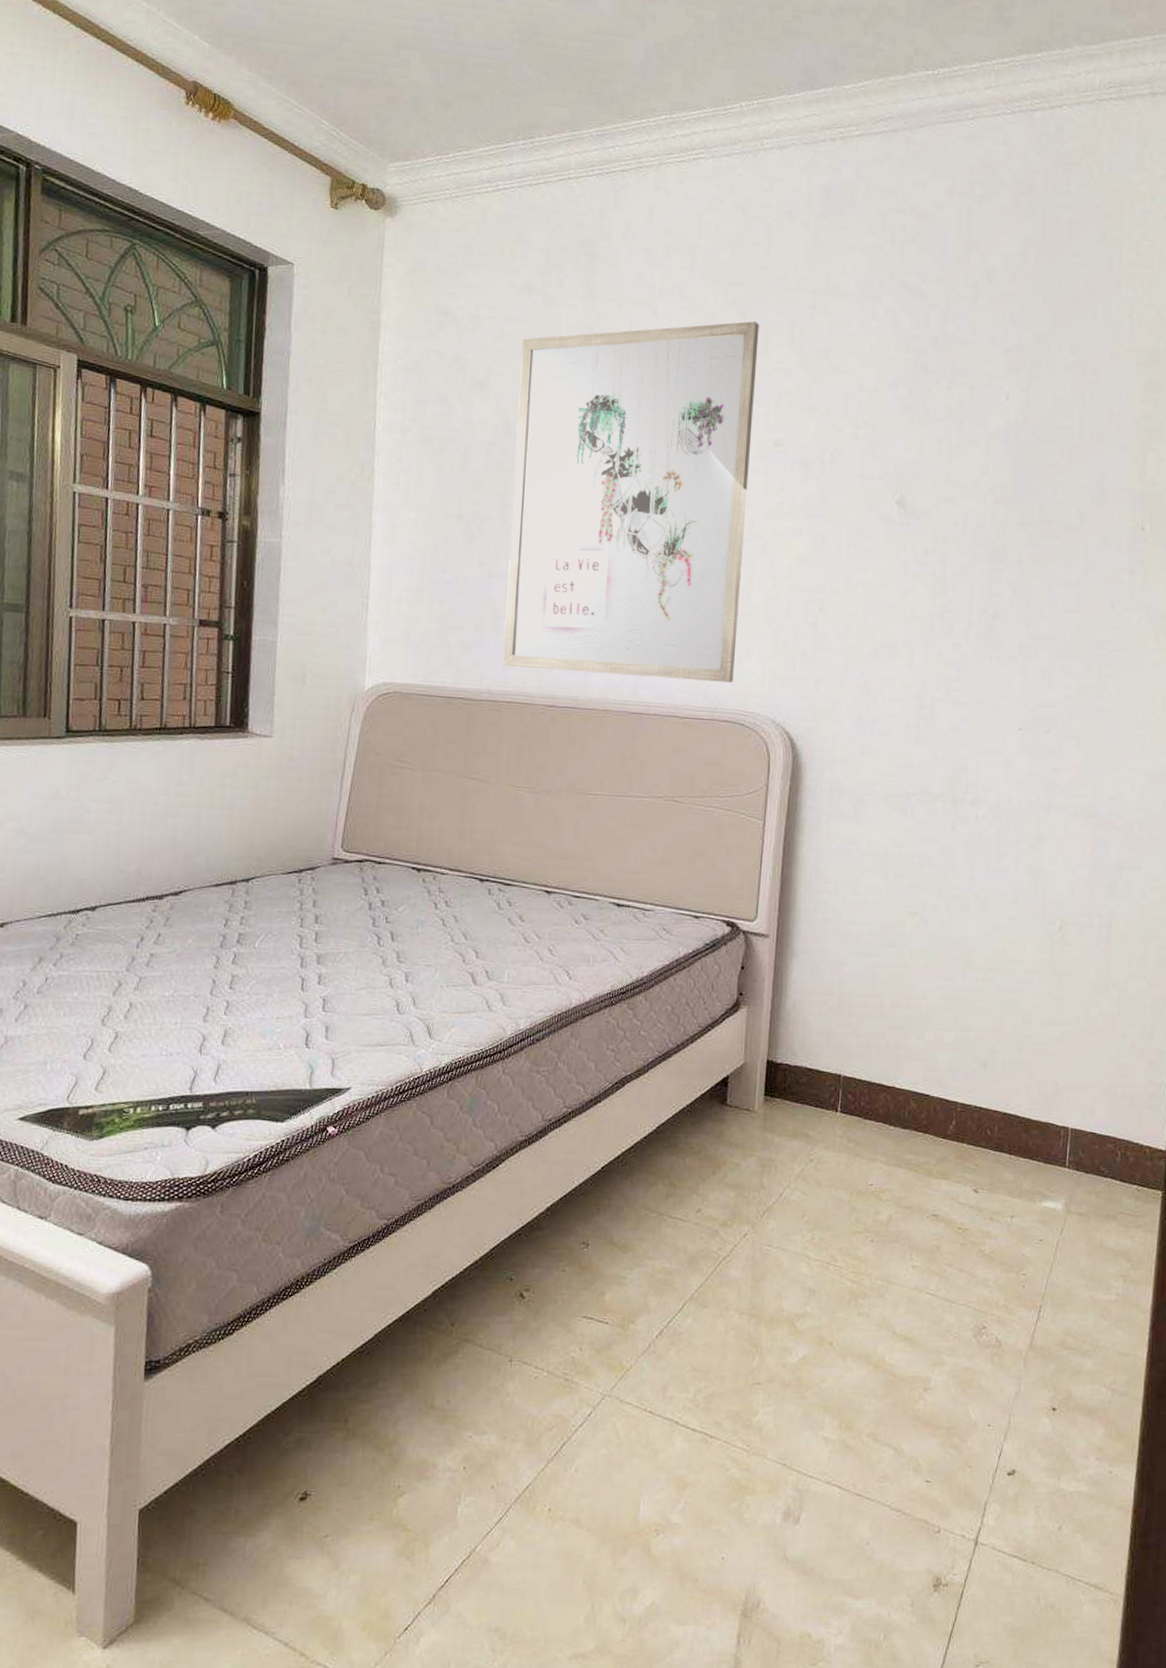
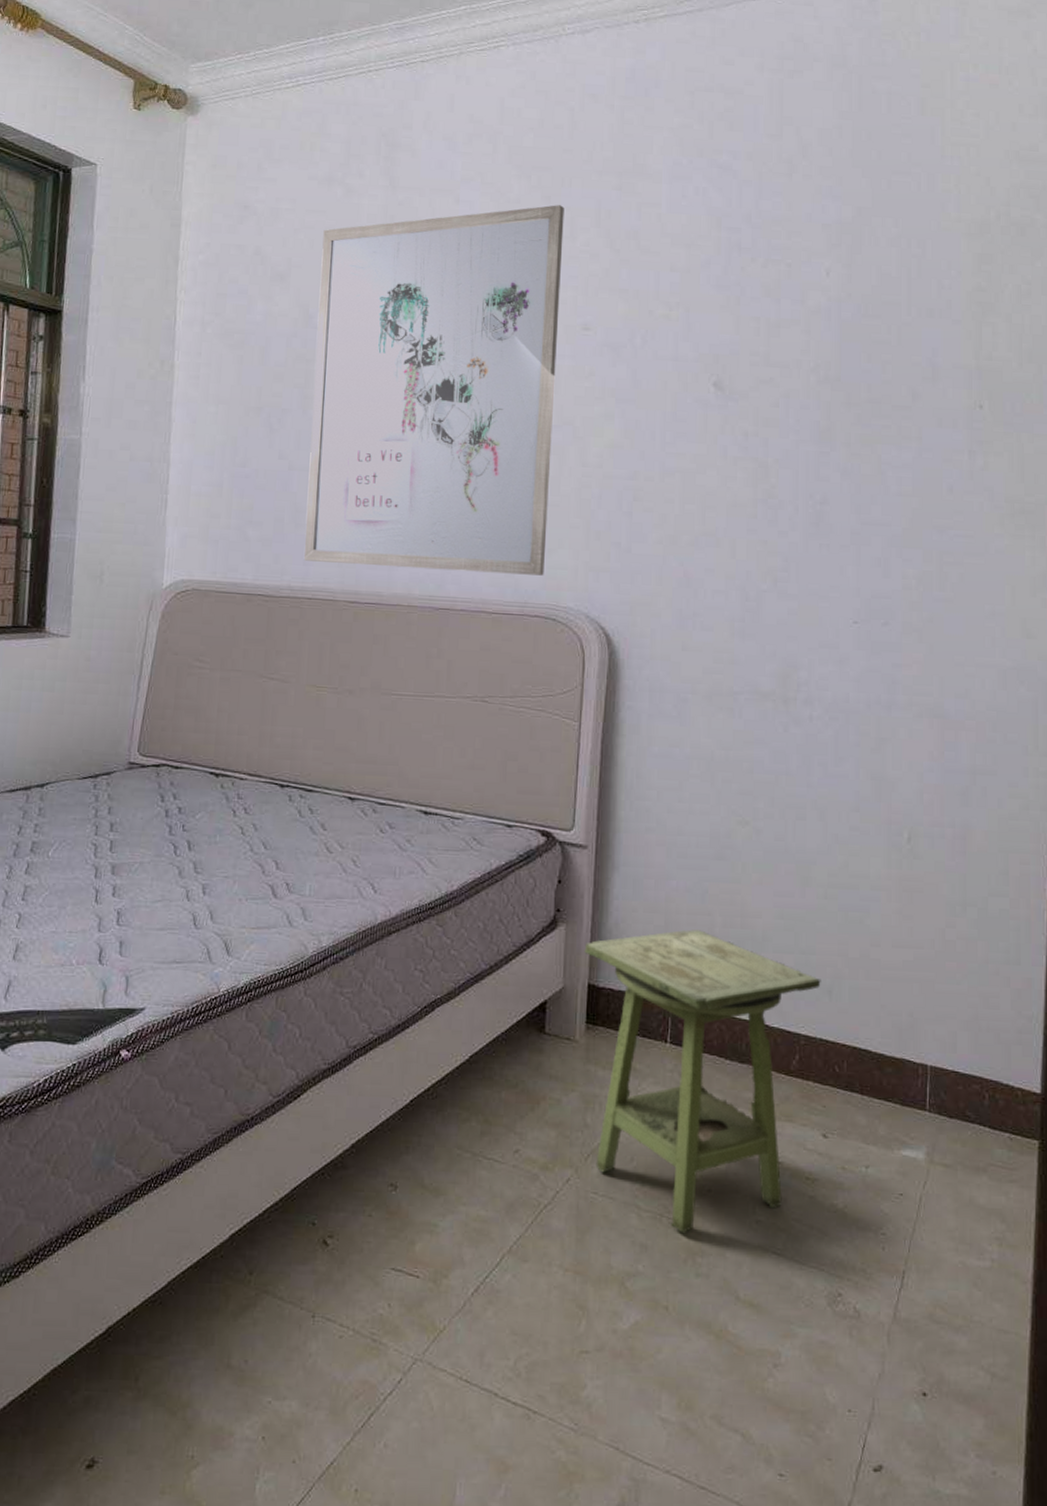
side table: none [764,1010,978,1279] -> present [584,930,821,1234]

